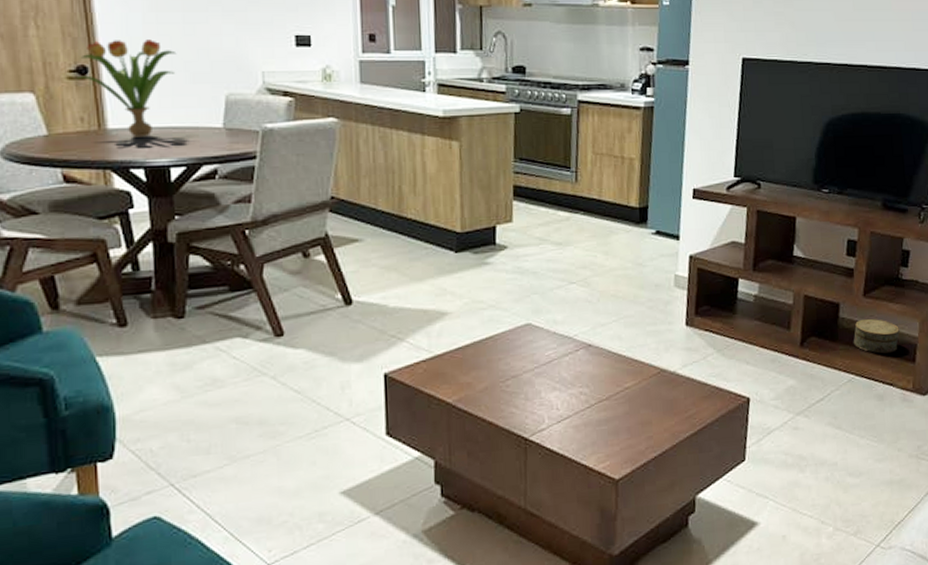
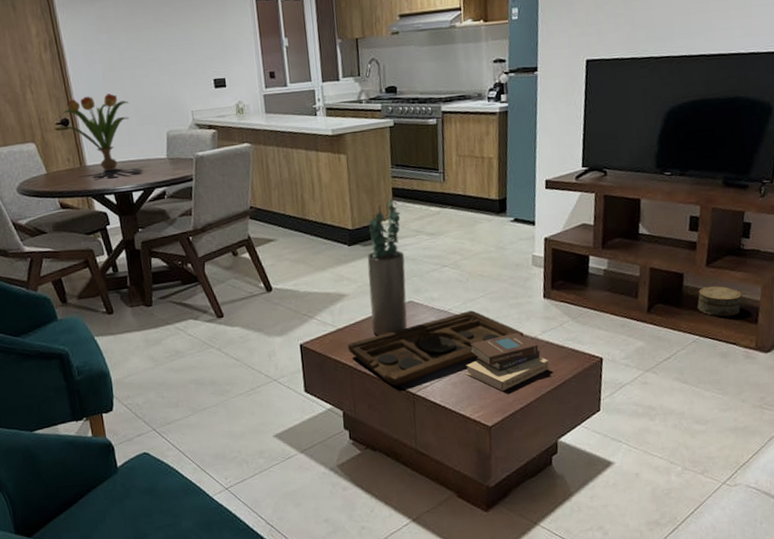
decorative tray: none [446,337,662,428] -> present [348,310,524,386]
vase: none [477,192,525,366] -> present [367,193,408,336]
books: none [591,365,690,436] -> present [466,332,550,391]

